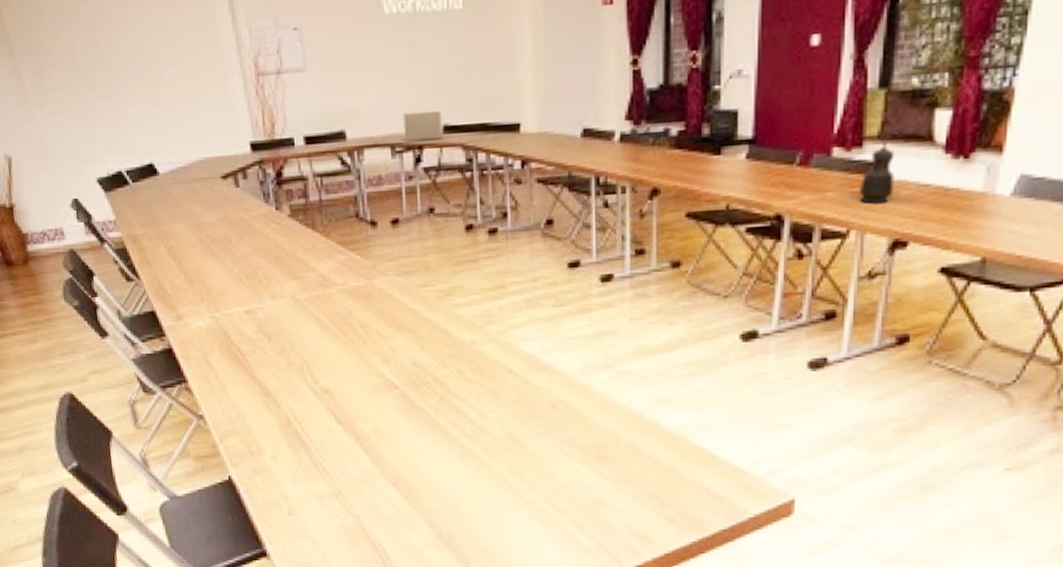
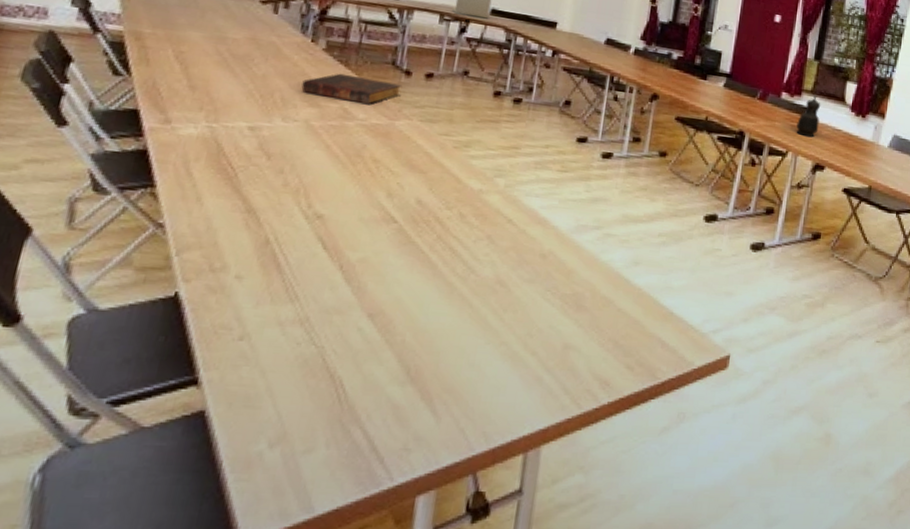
book: none [279,237,372,268] -> present [301,73,401,105]

